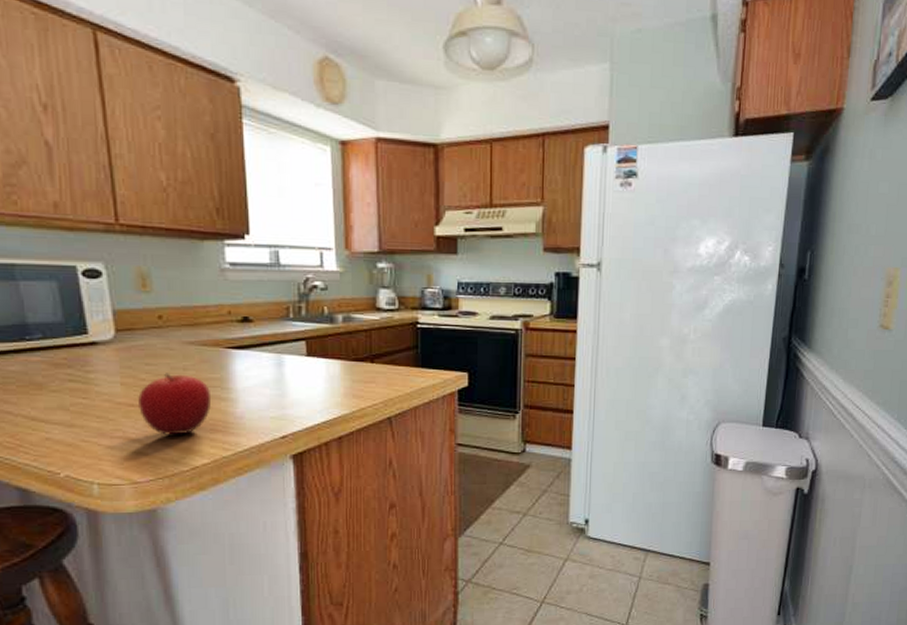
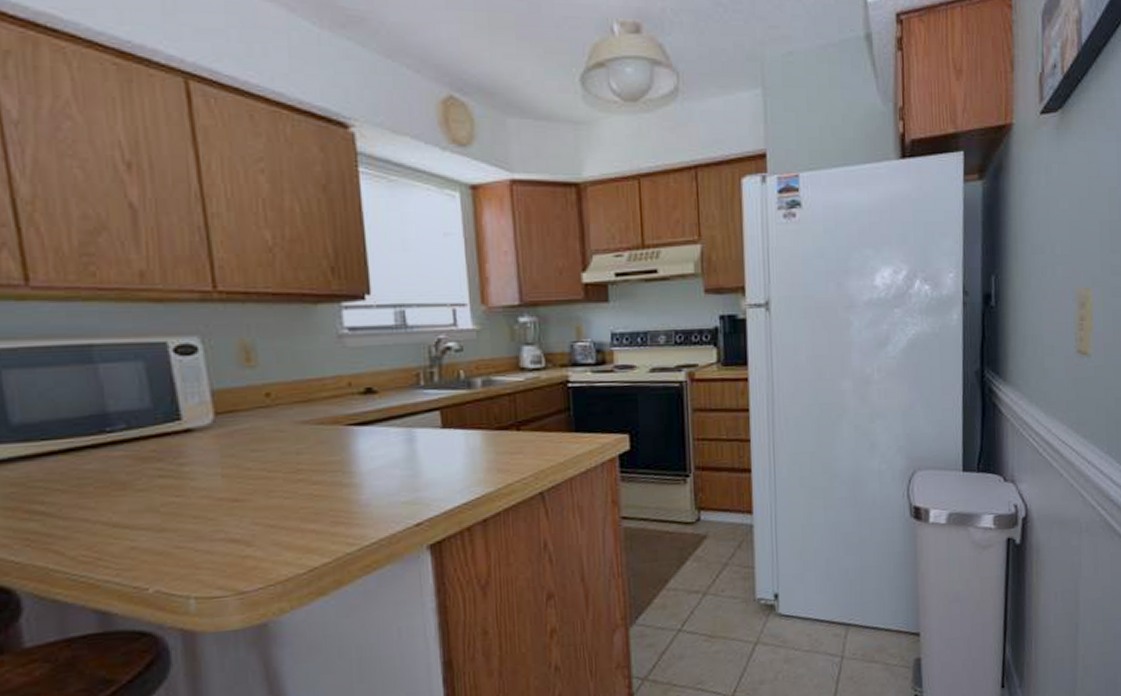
fruit: present [137,373,212,435] -> none [242,459,332,533]

